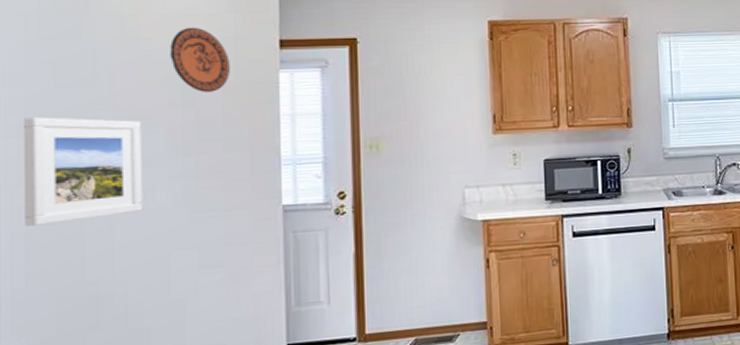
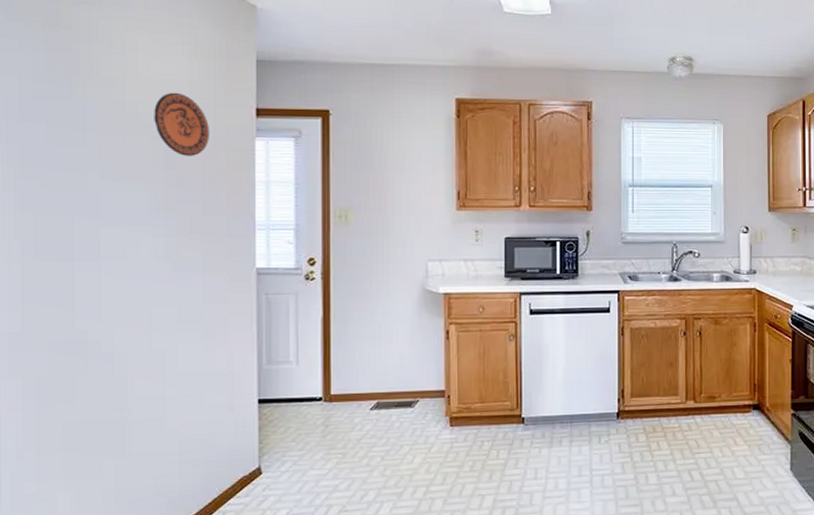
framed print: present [24,117,143,226] -> none [20,172,128,275]

